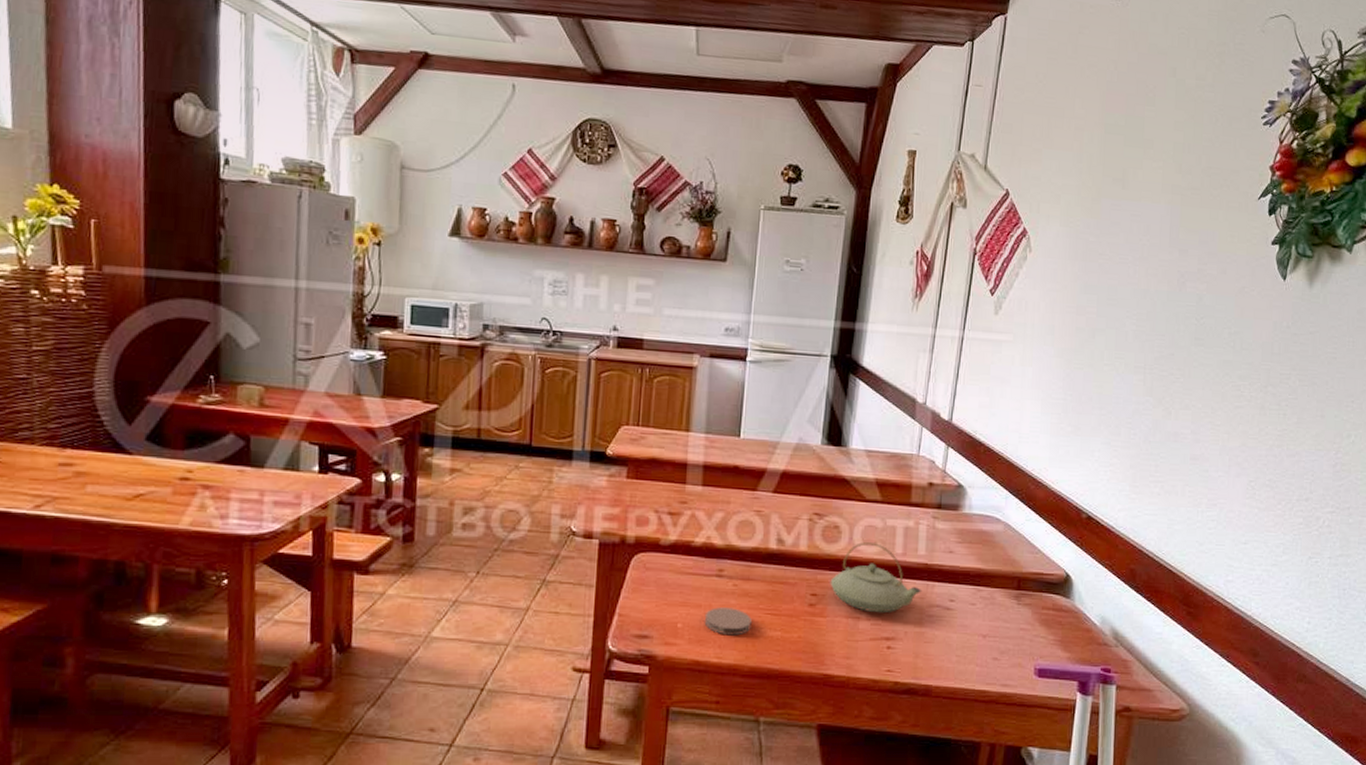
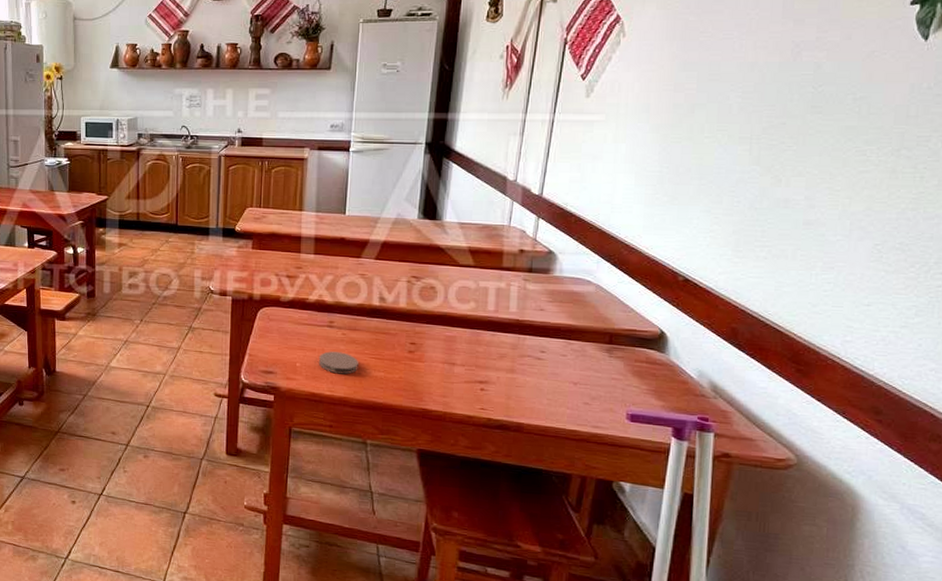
teapot: present [830,541,922,613] -> none [427,300,514,361]

